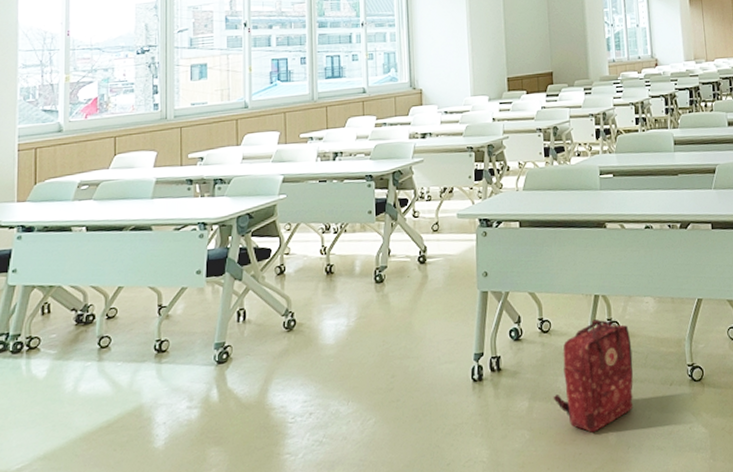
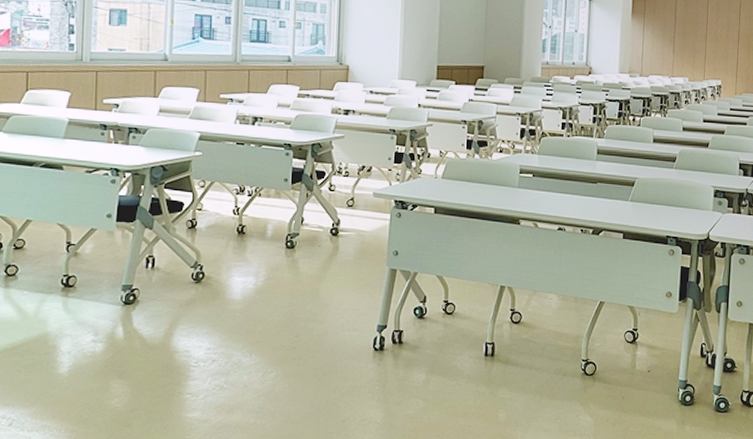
backpack: present [553,318,634,433] -> none [450,307,531,409]

